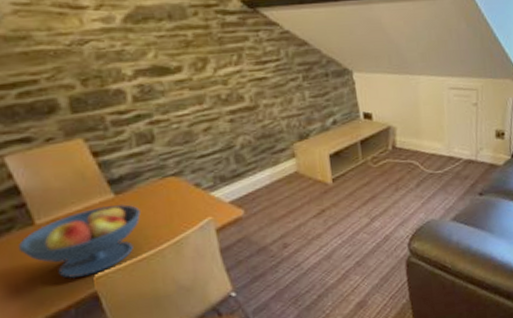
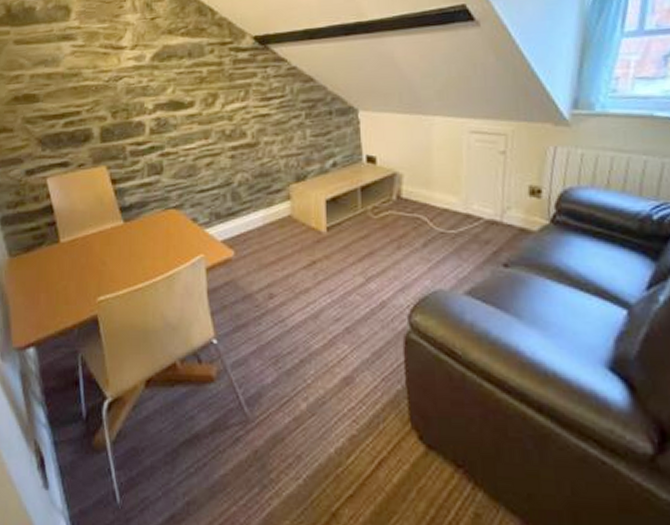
fruit bowl: present [17,204,141,279] -> none [44,231,142,299]

